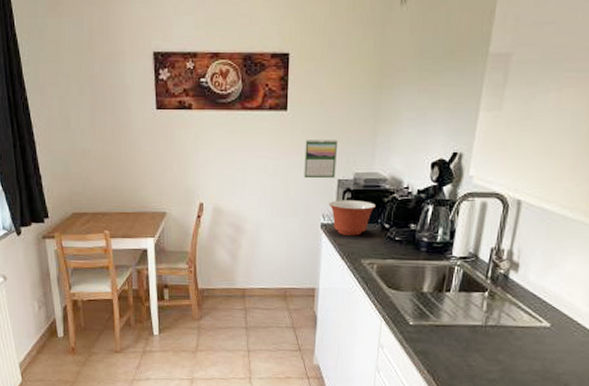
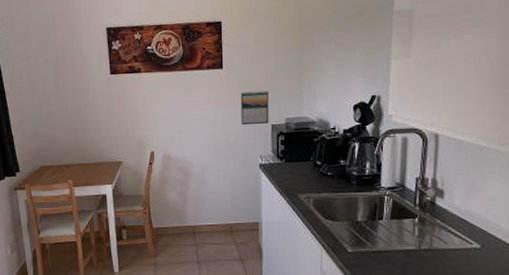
mixing bowl: present [329,200,376,236] -> none [265,142,307,173]

